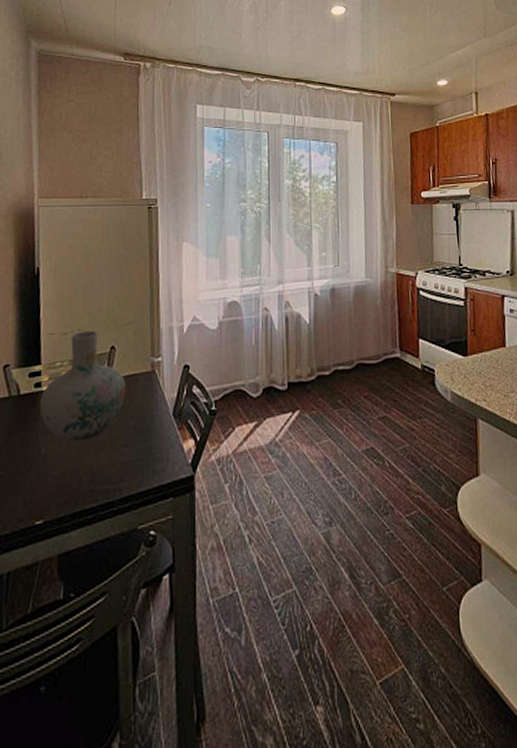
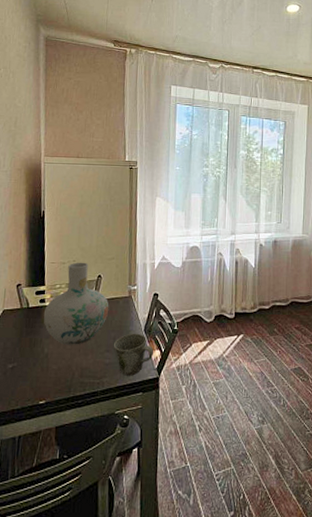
mug: none [133,418,187,477] -> present [113,333,154,376]

